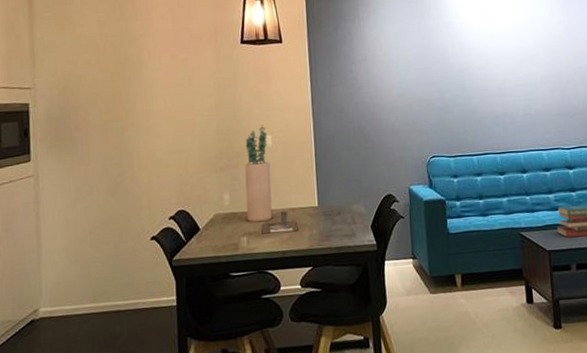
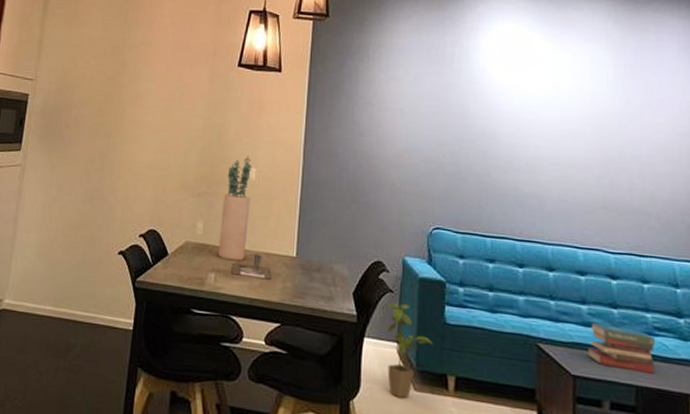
house plant: none [400,225,441,304] -> present [387,302,433,399]

